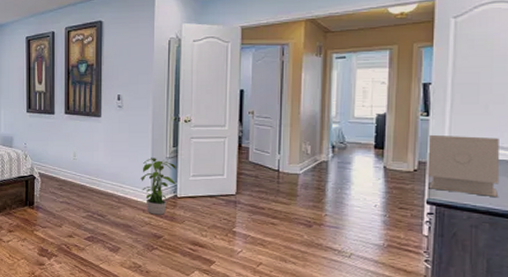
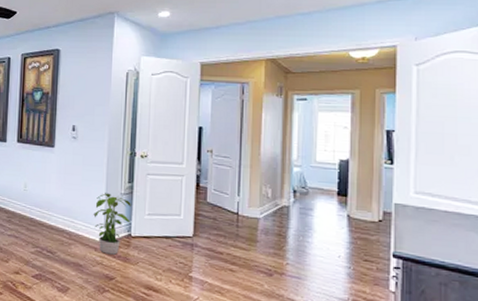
jewelry box: present [427,134,500,198] -> none [393,183,468,255]

